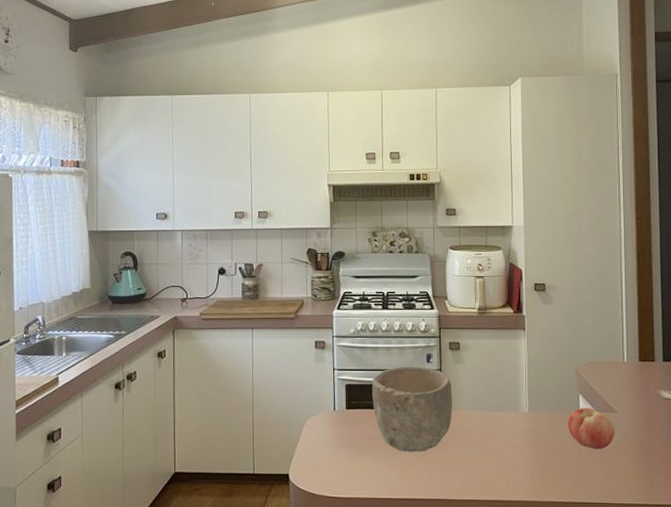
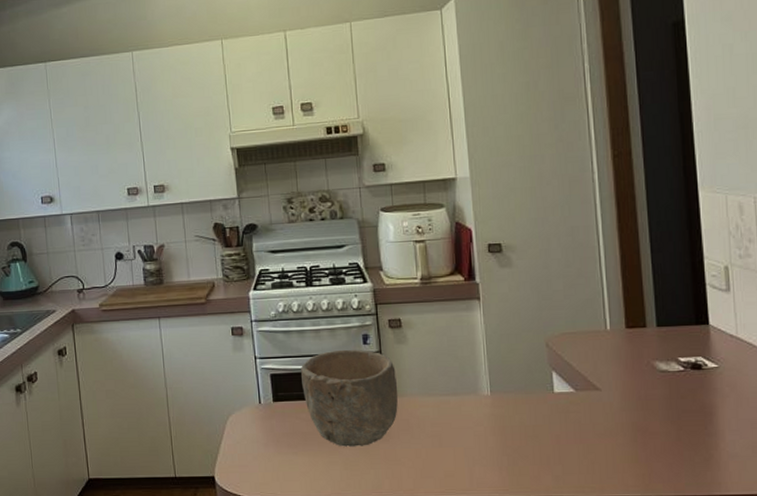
fruit: present [567,408,615,450] -> none [539,386,600,435]

